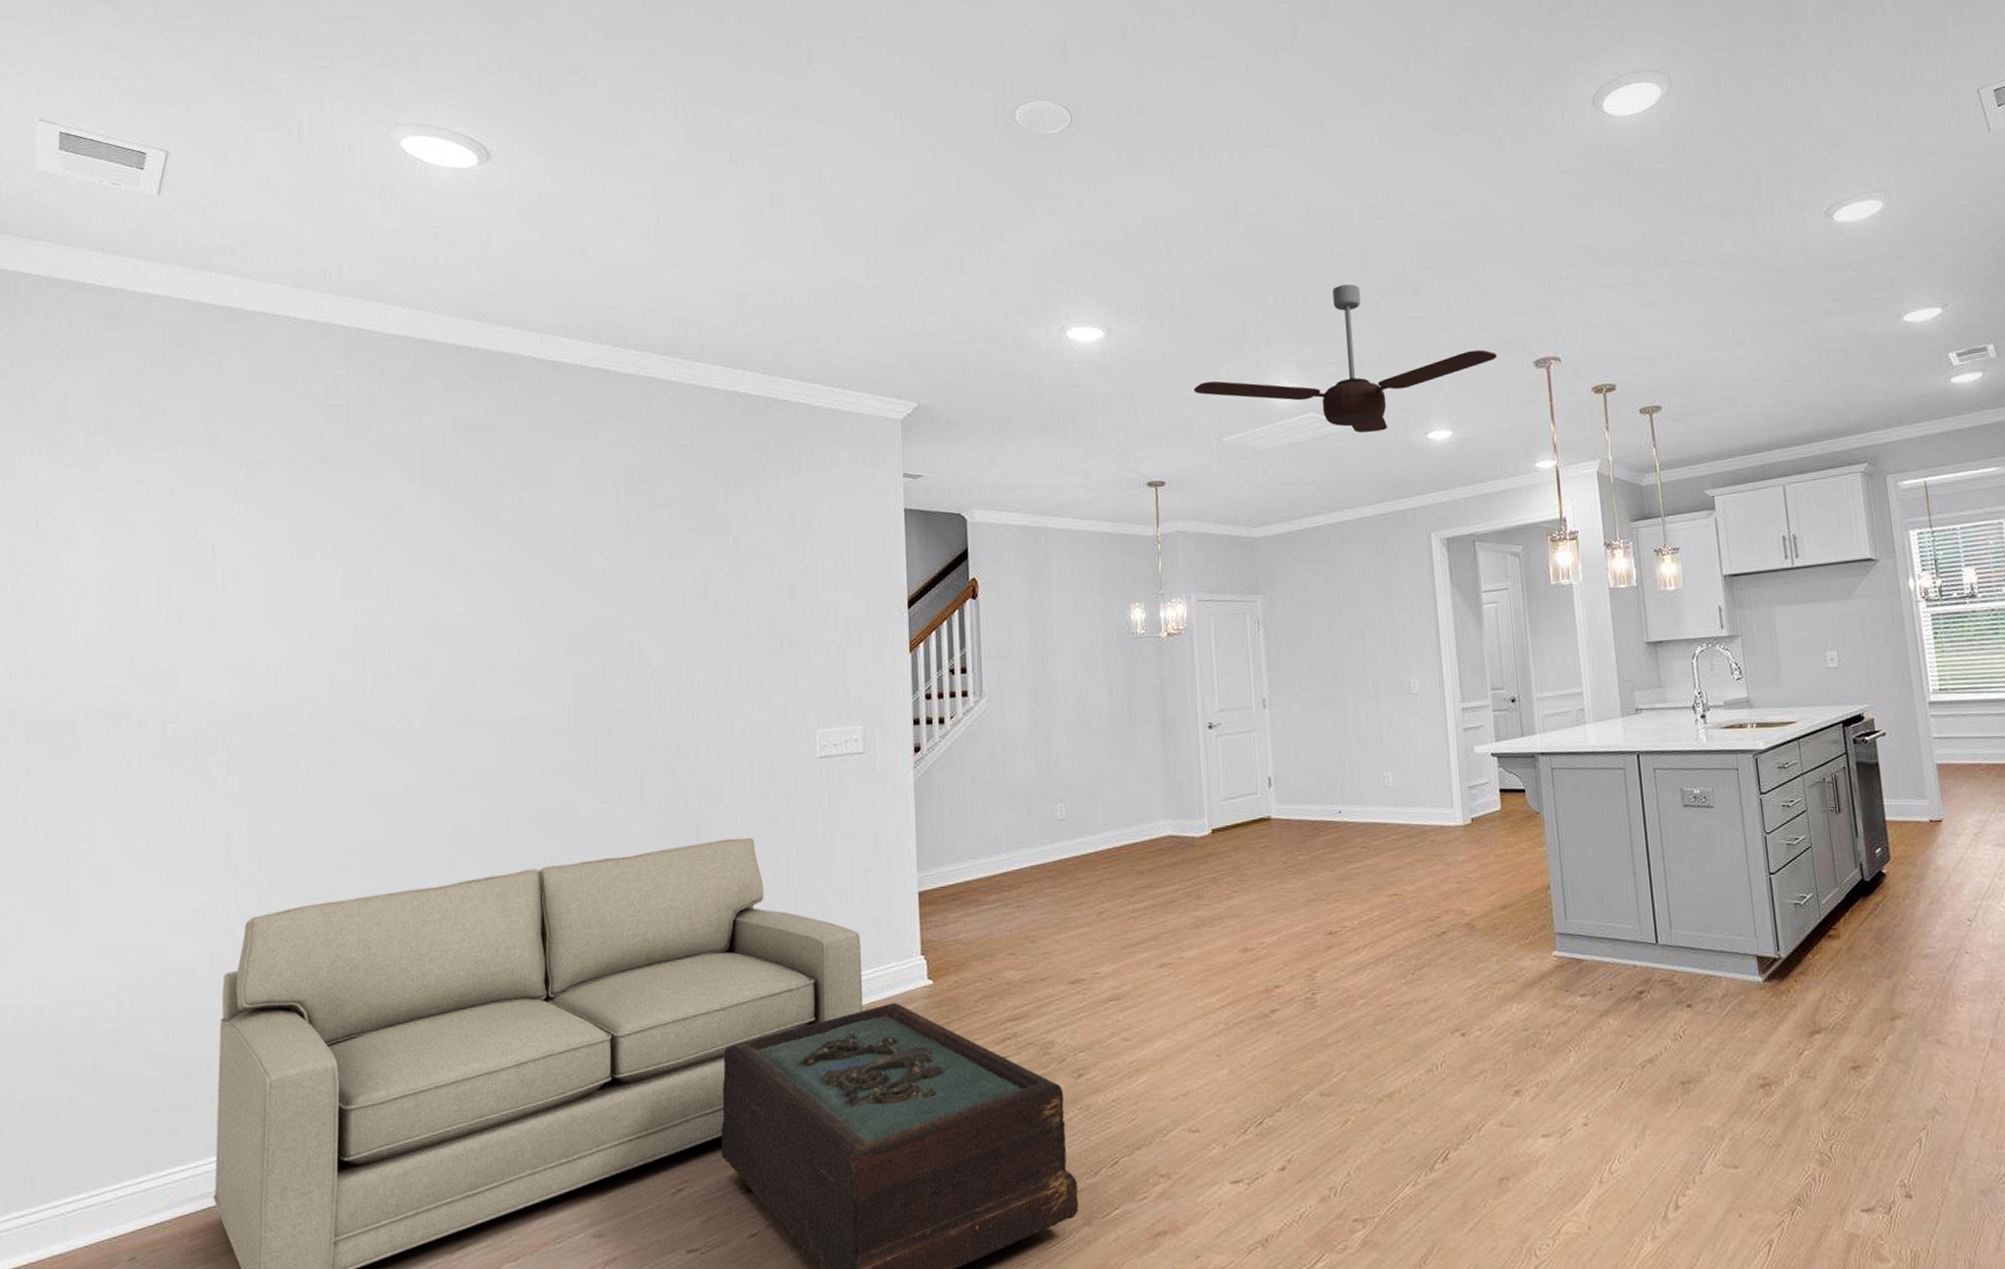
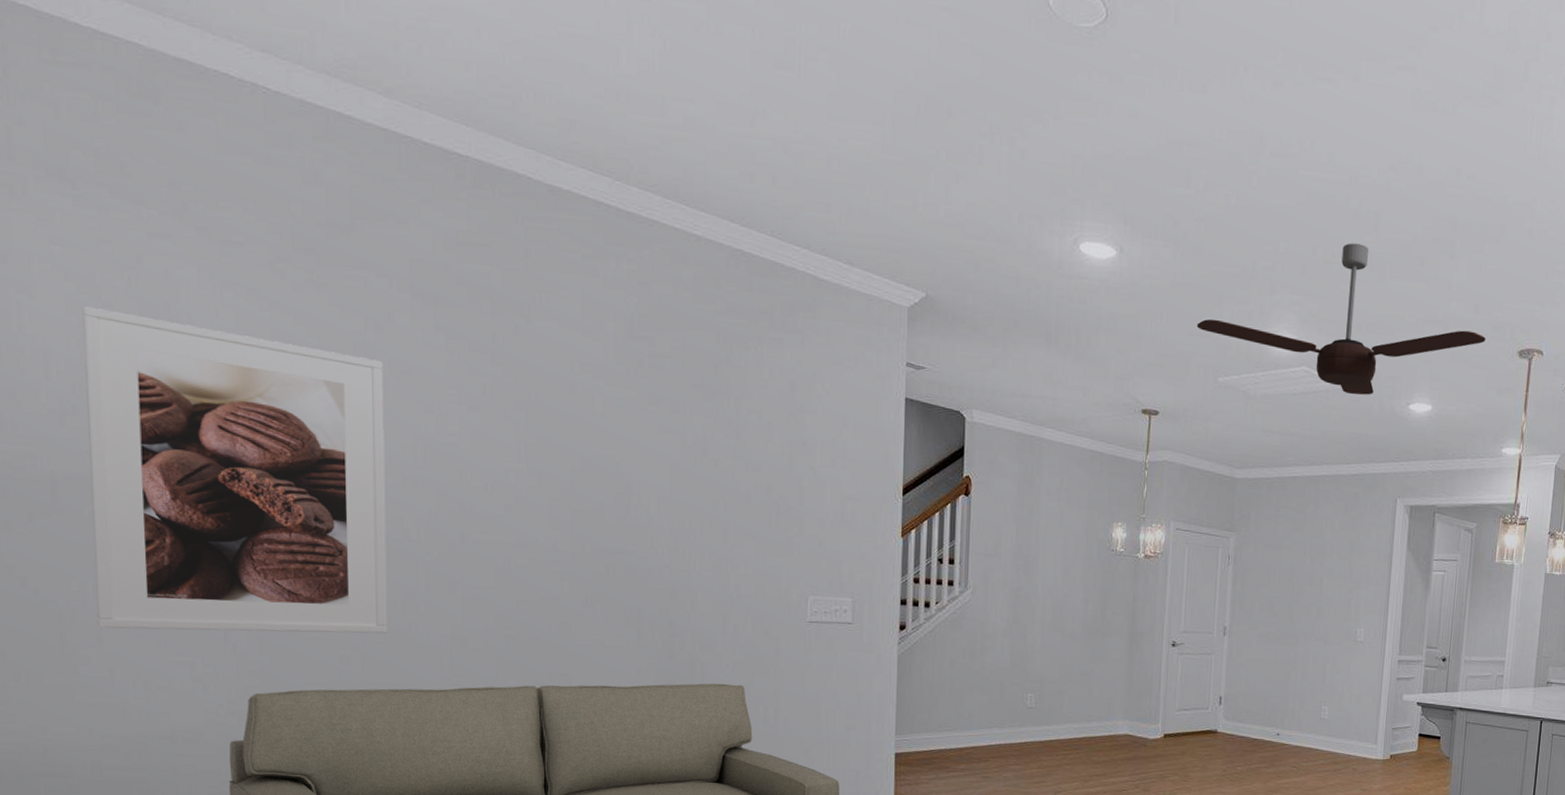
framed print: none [103,544,393,867] -> present [82,305,388,634]

